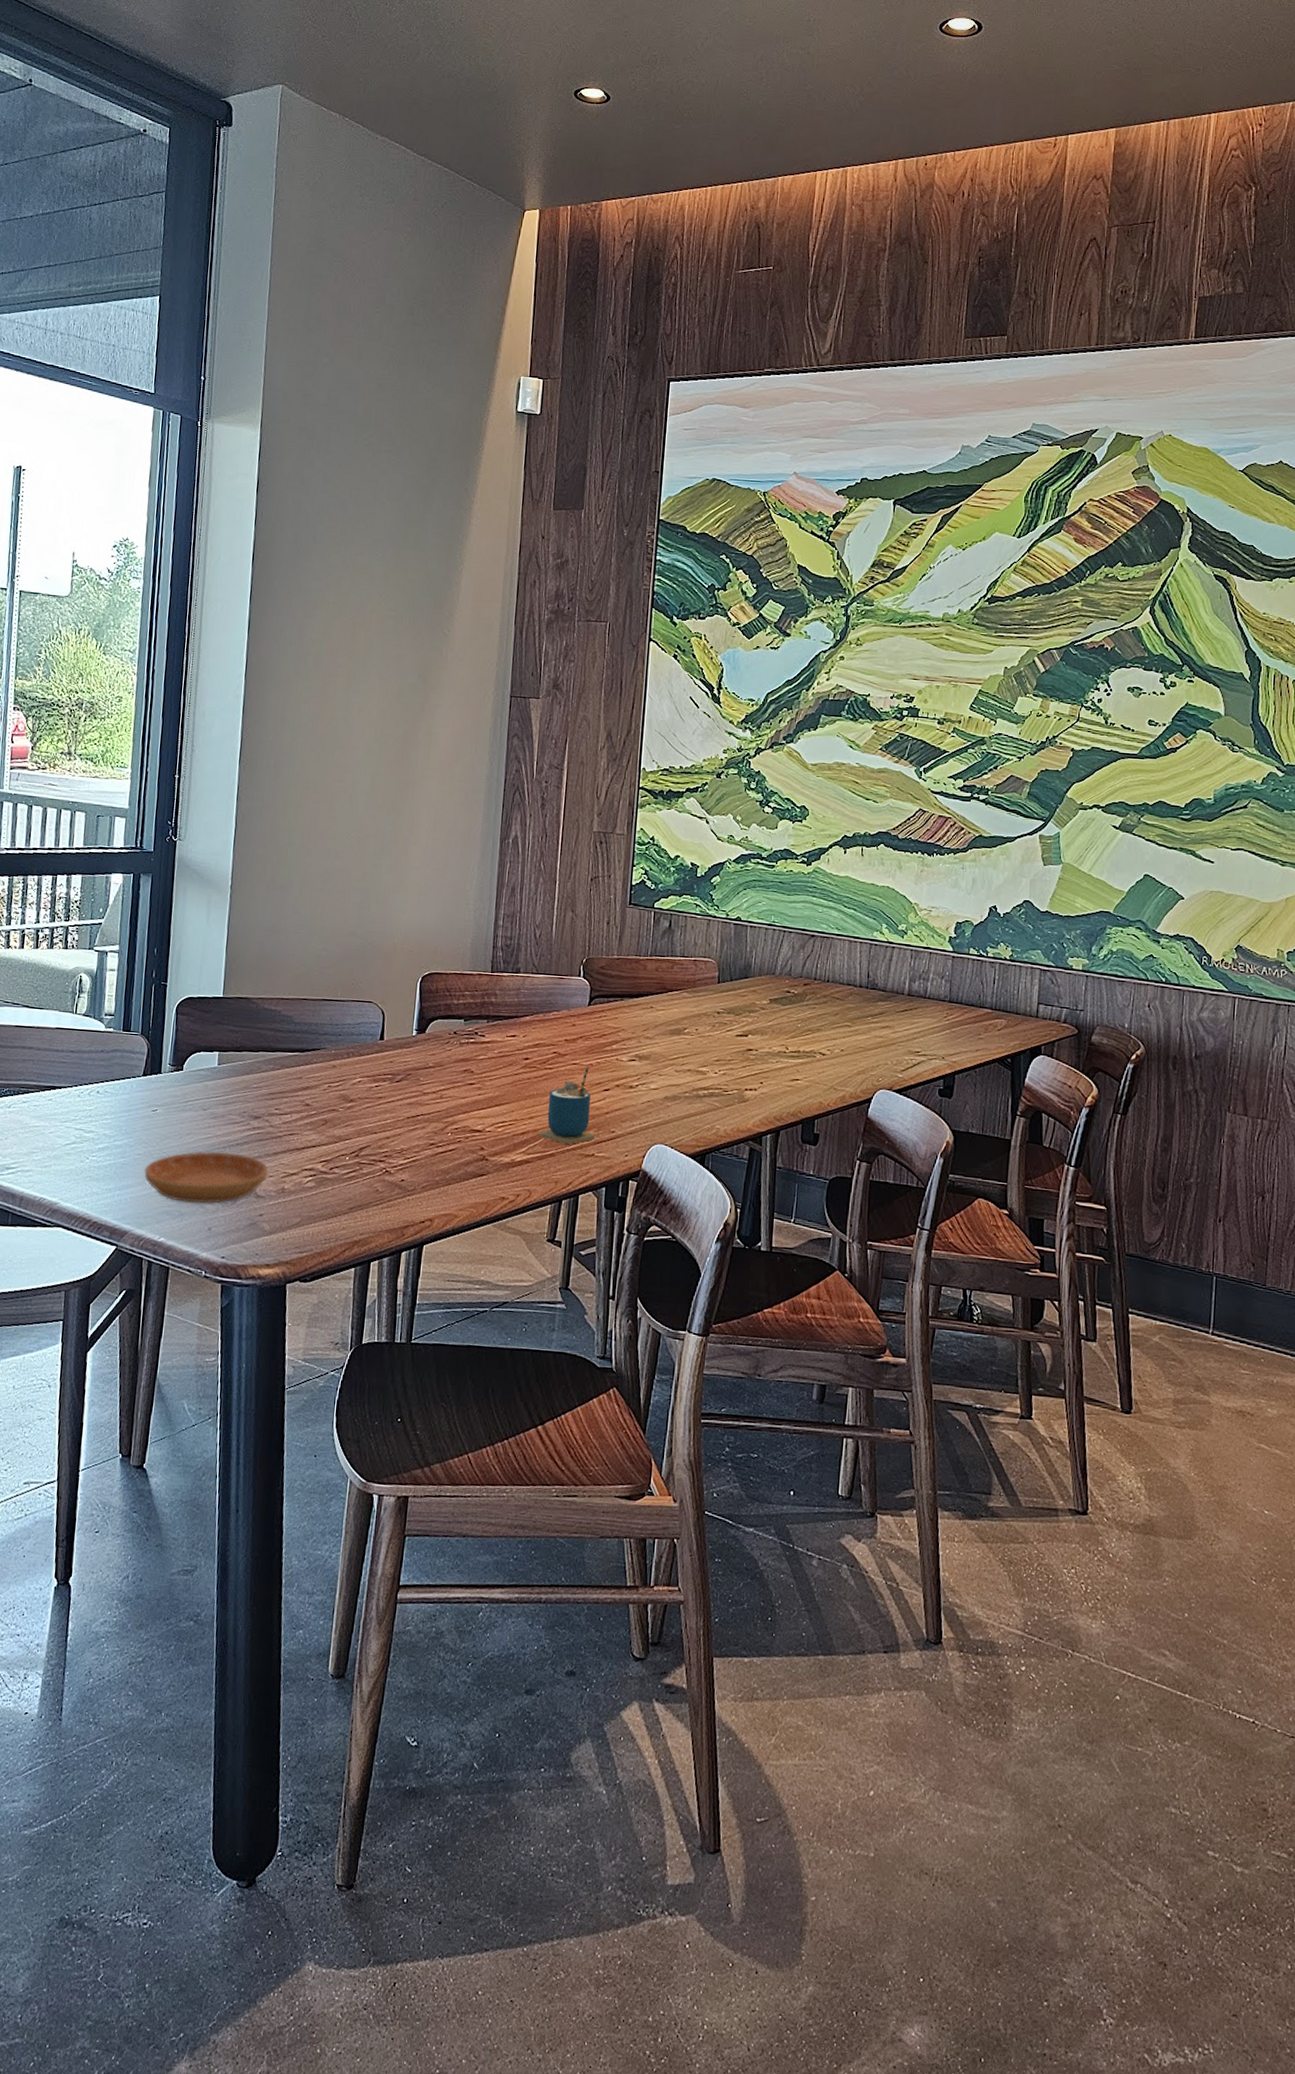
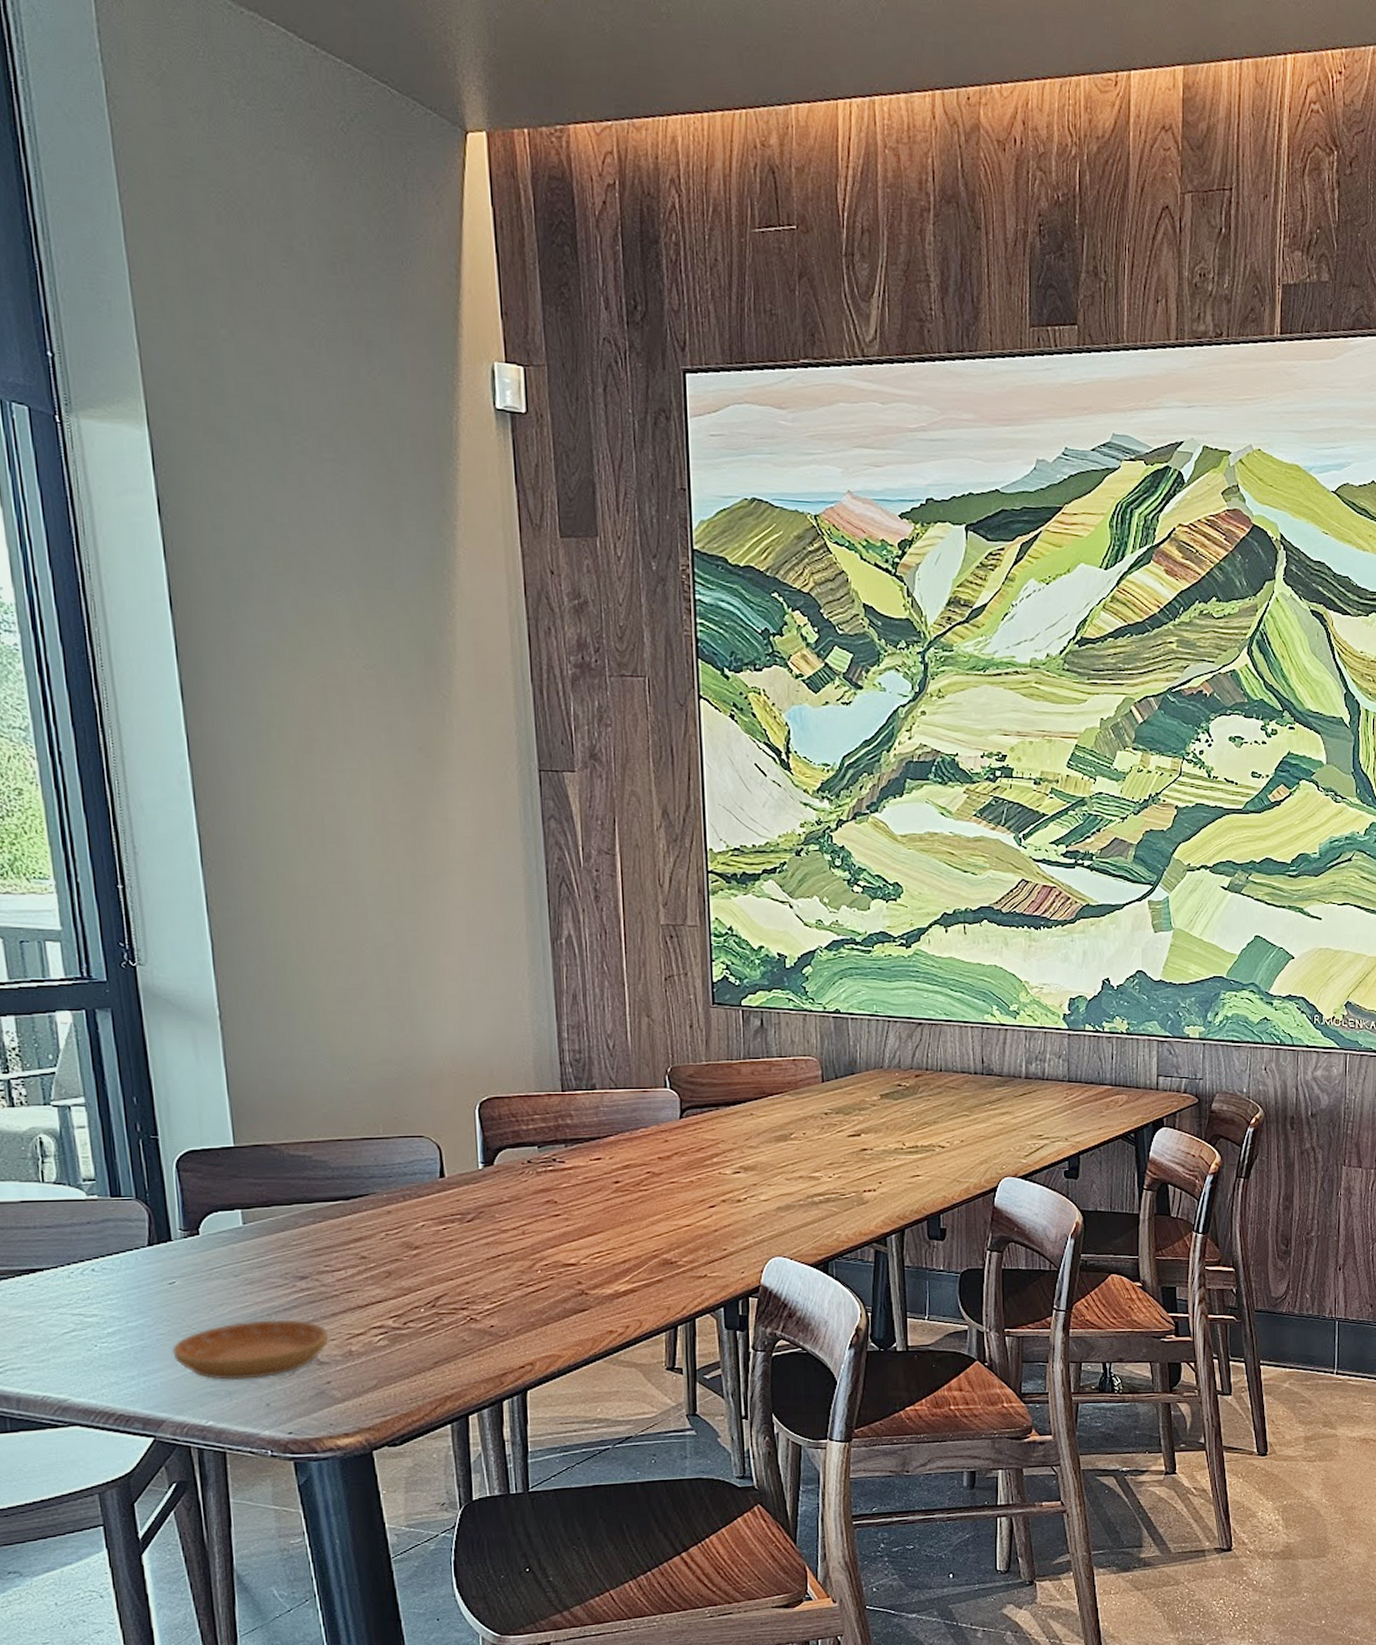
cup: present [540,1066,595,1144] -> none [643,1183,705,1268]

